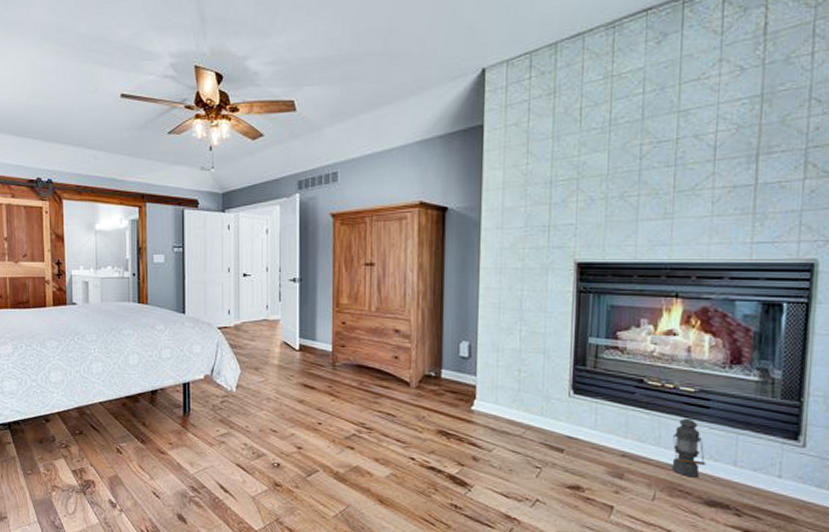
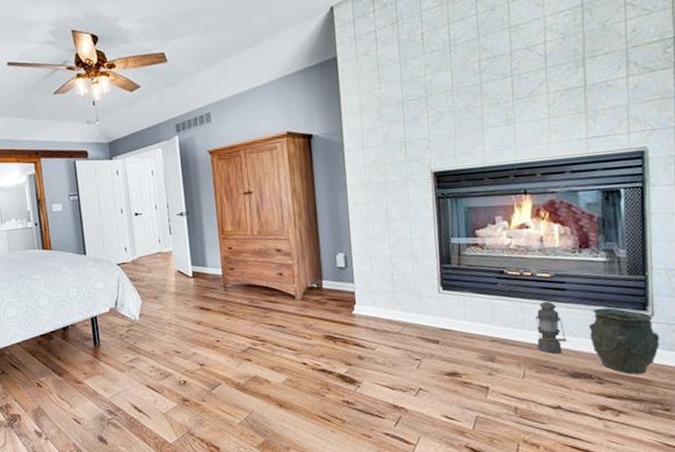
vase: none [731,432,809,510] -> present [588,307,660,374]

